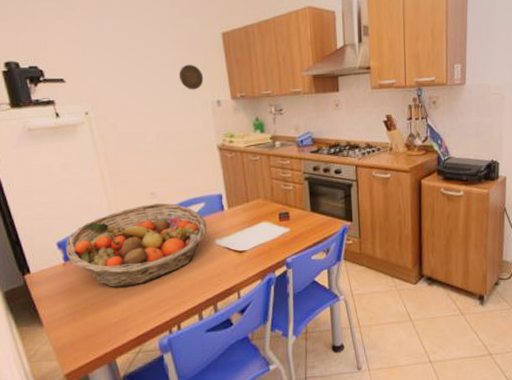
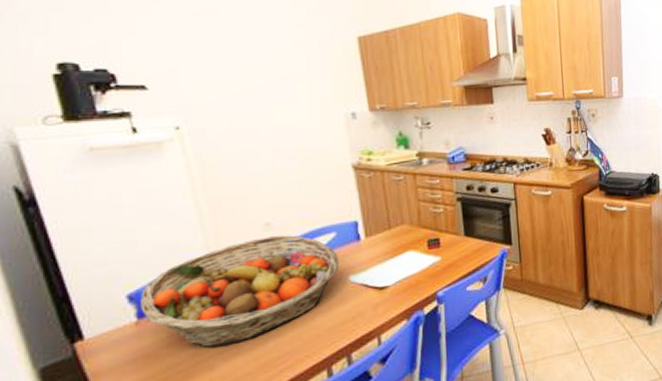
decorative plate: present [178,64,204,90] -> none [303,71,335,101]

